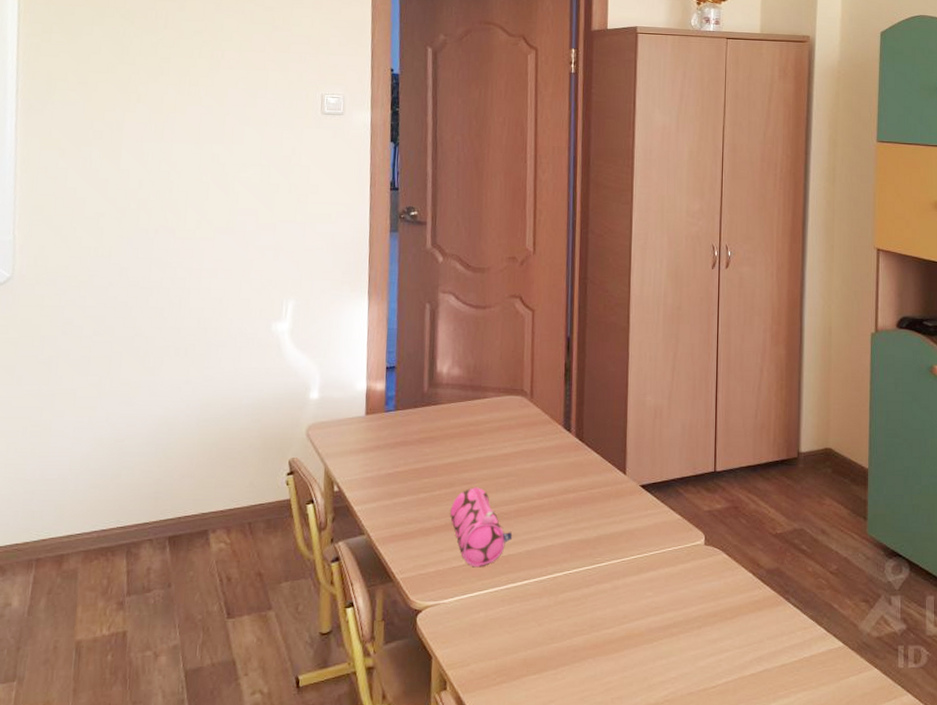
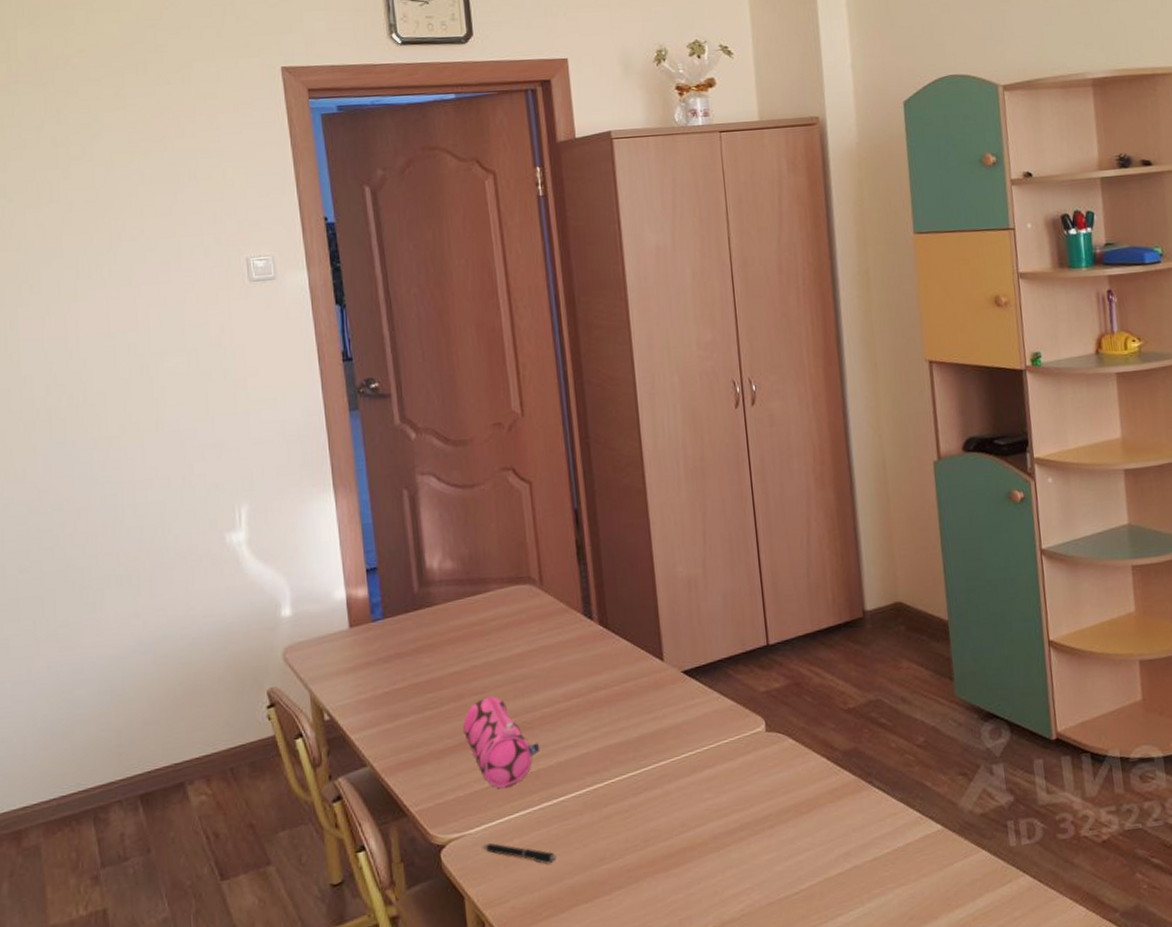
pen: none [452,612,515,637] -> present [481,842,557,865]

